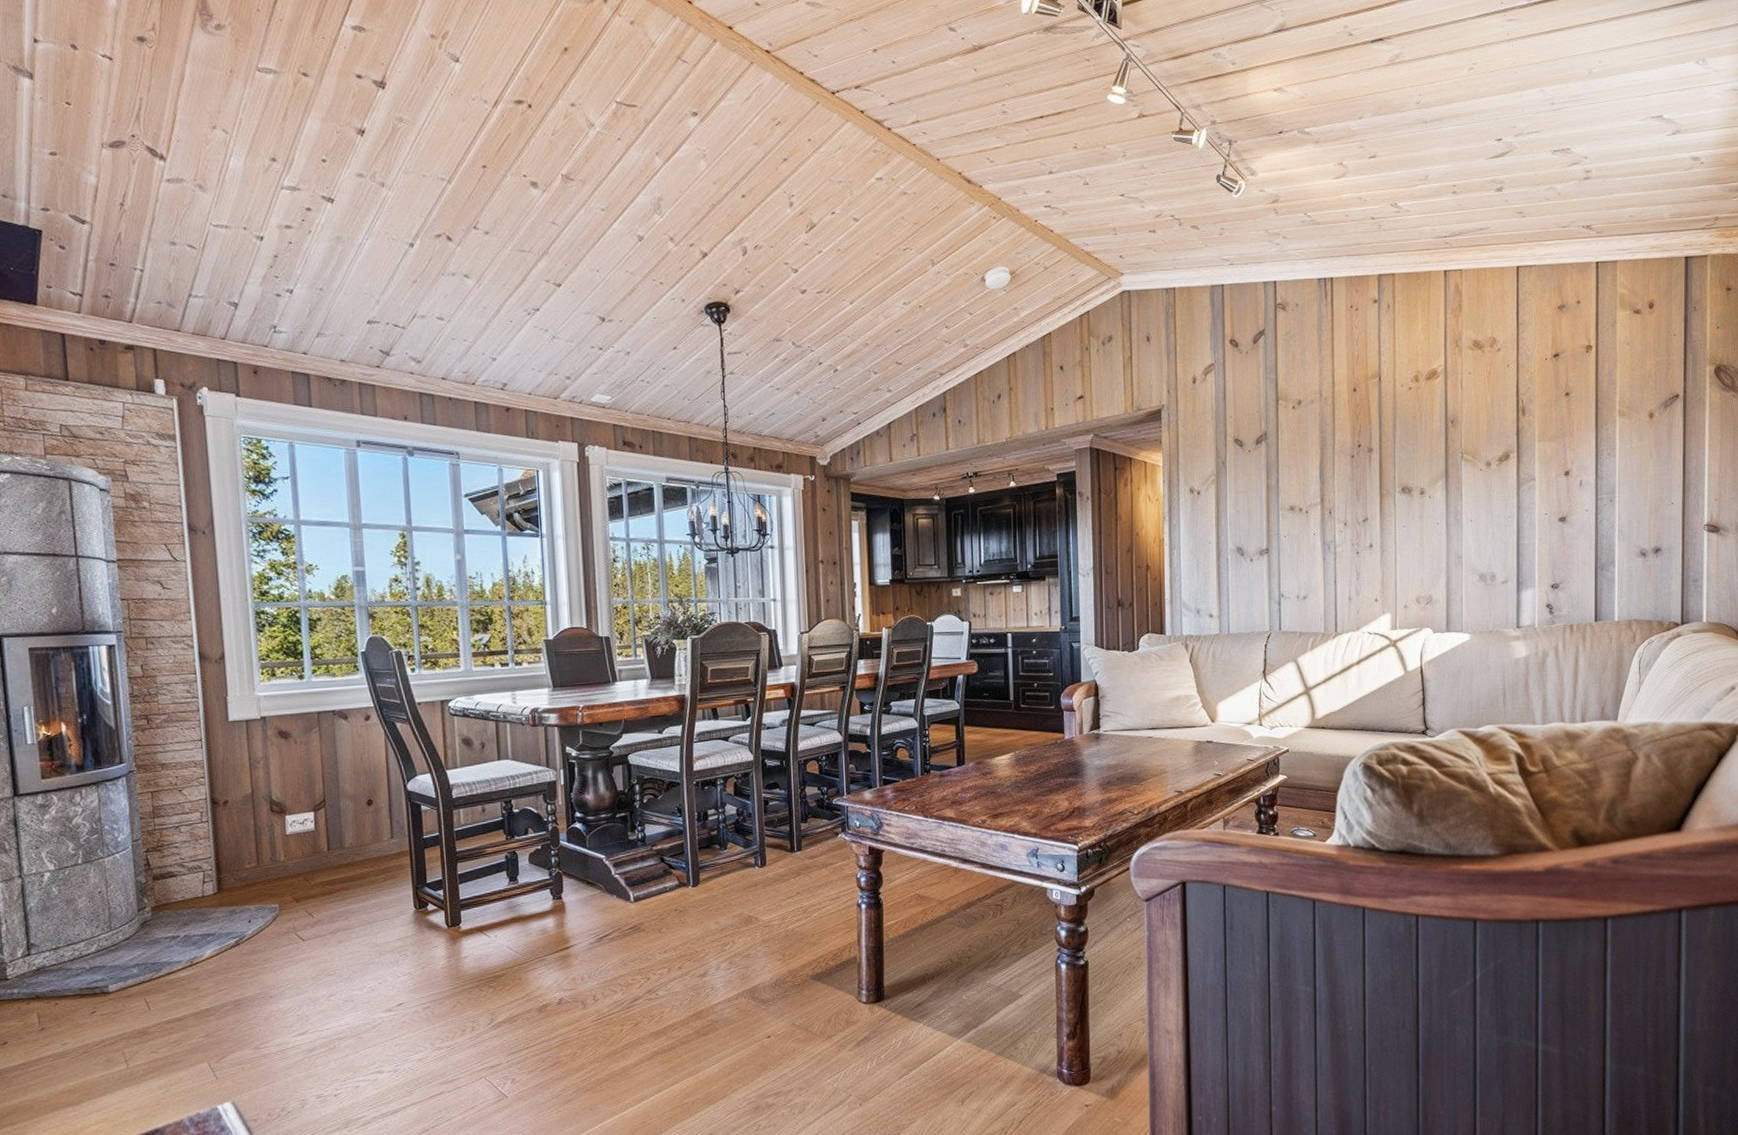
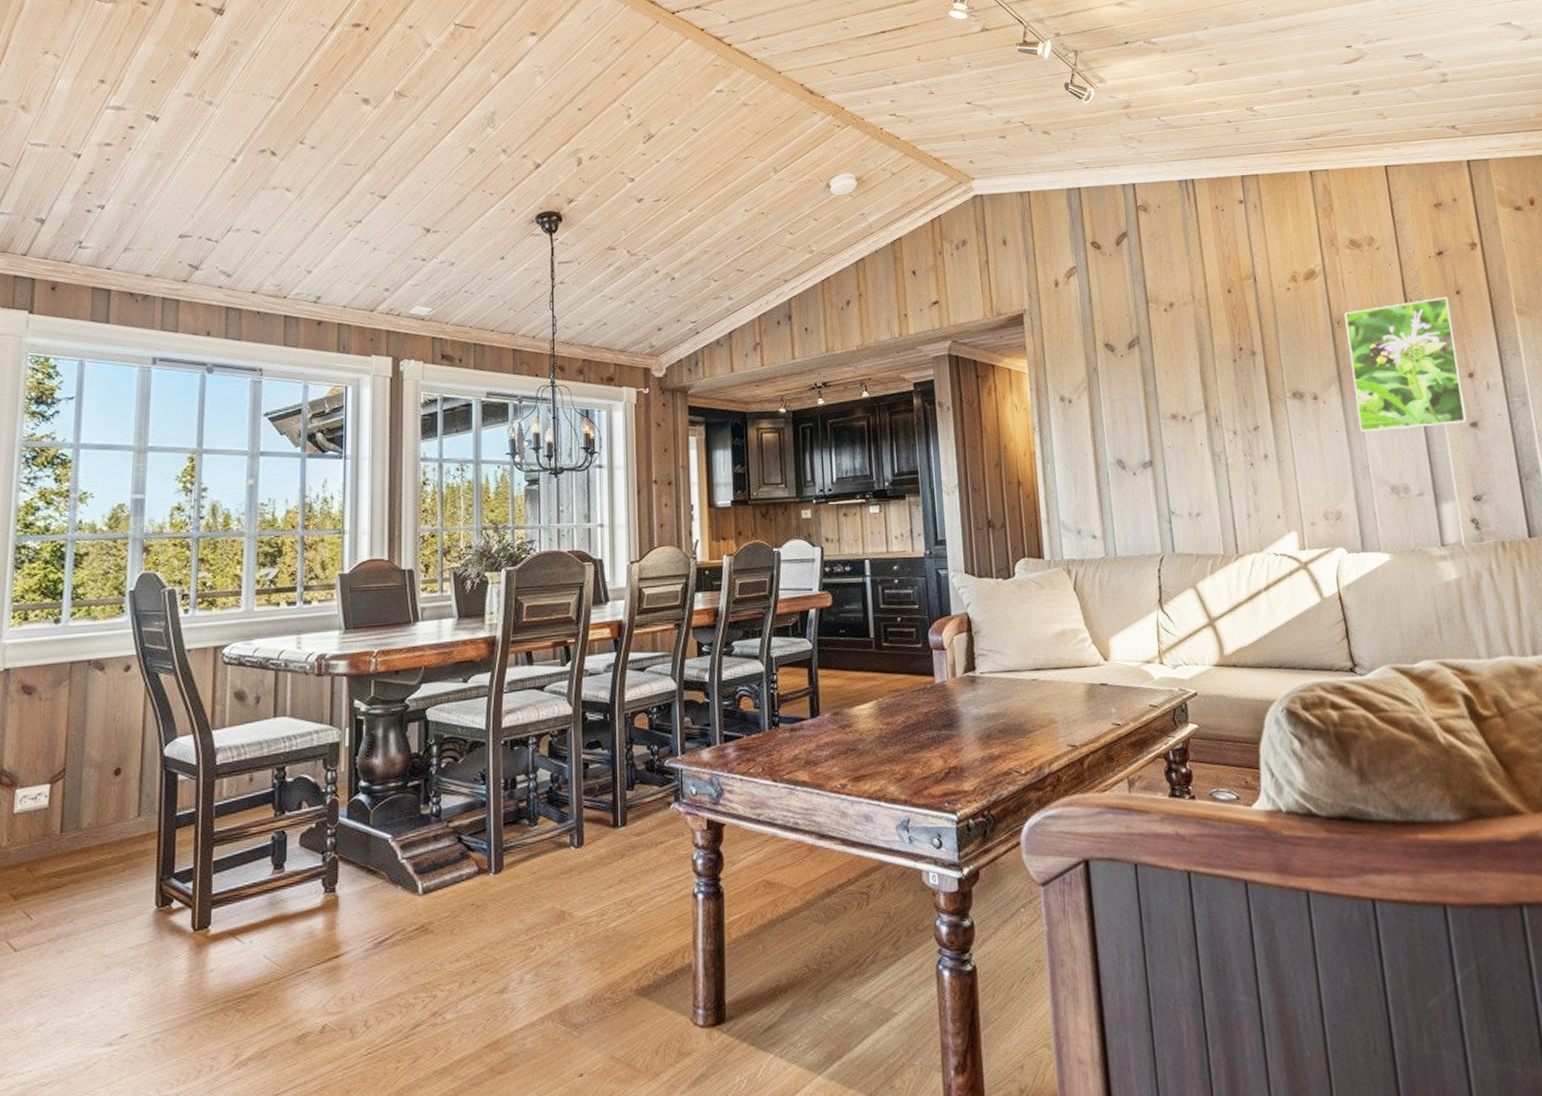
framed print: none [1459,398,1557,526] -> present [1344,296,1467,433]

